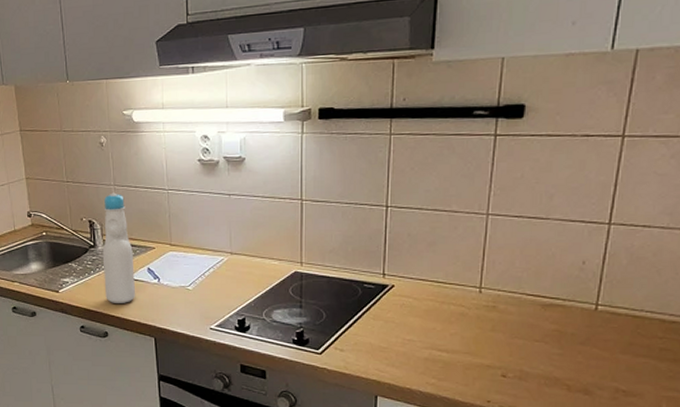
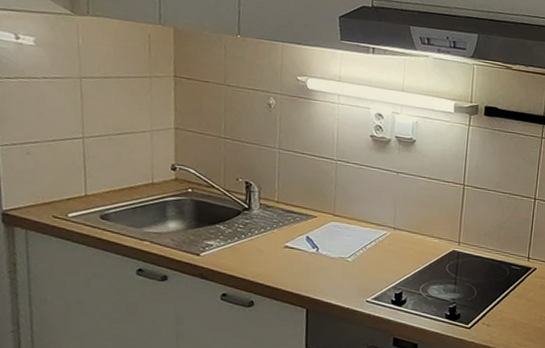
bottle: present [102,192,135,303] -> none [255,156,293,272]

